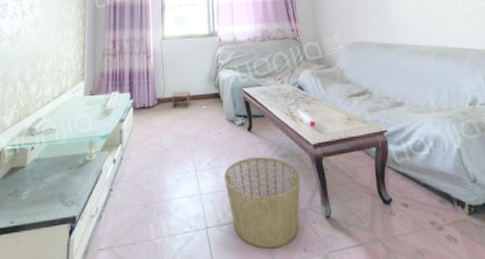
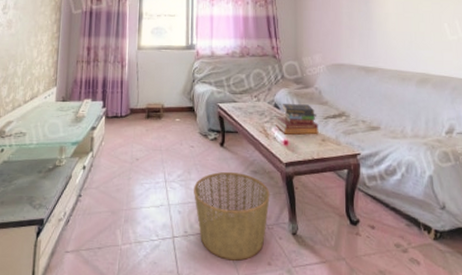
books: none [301,84,344,115] -> present [276,104,319,135]

